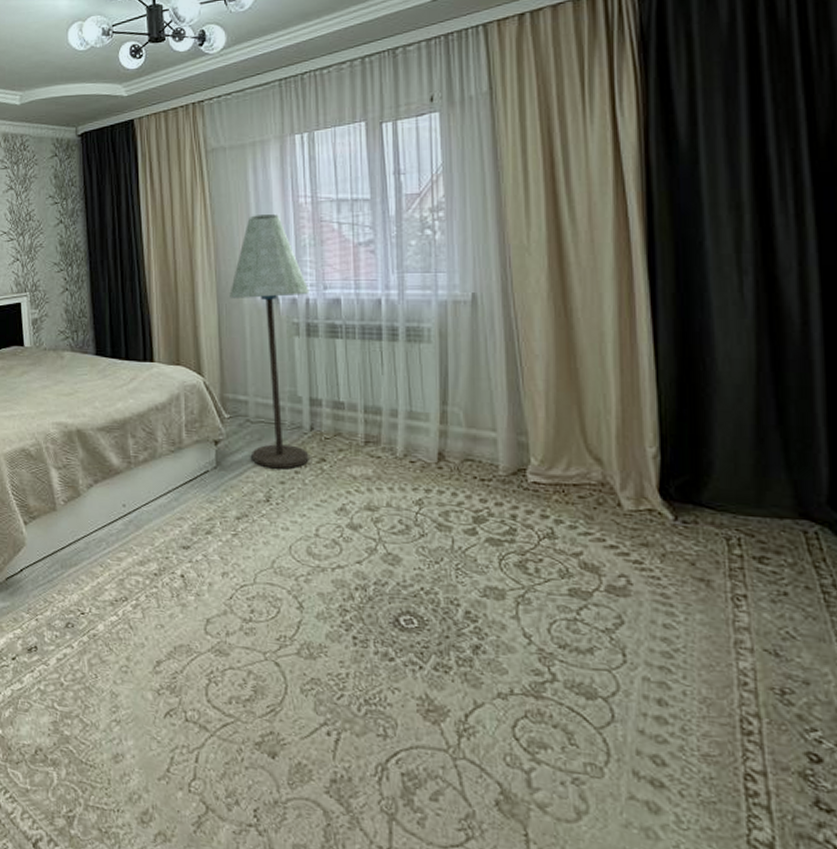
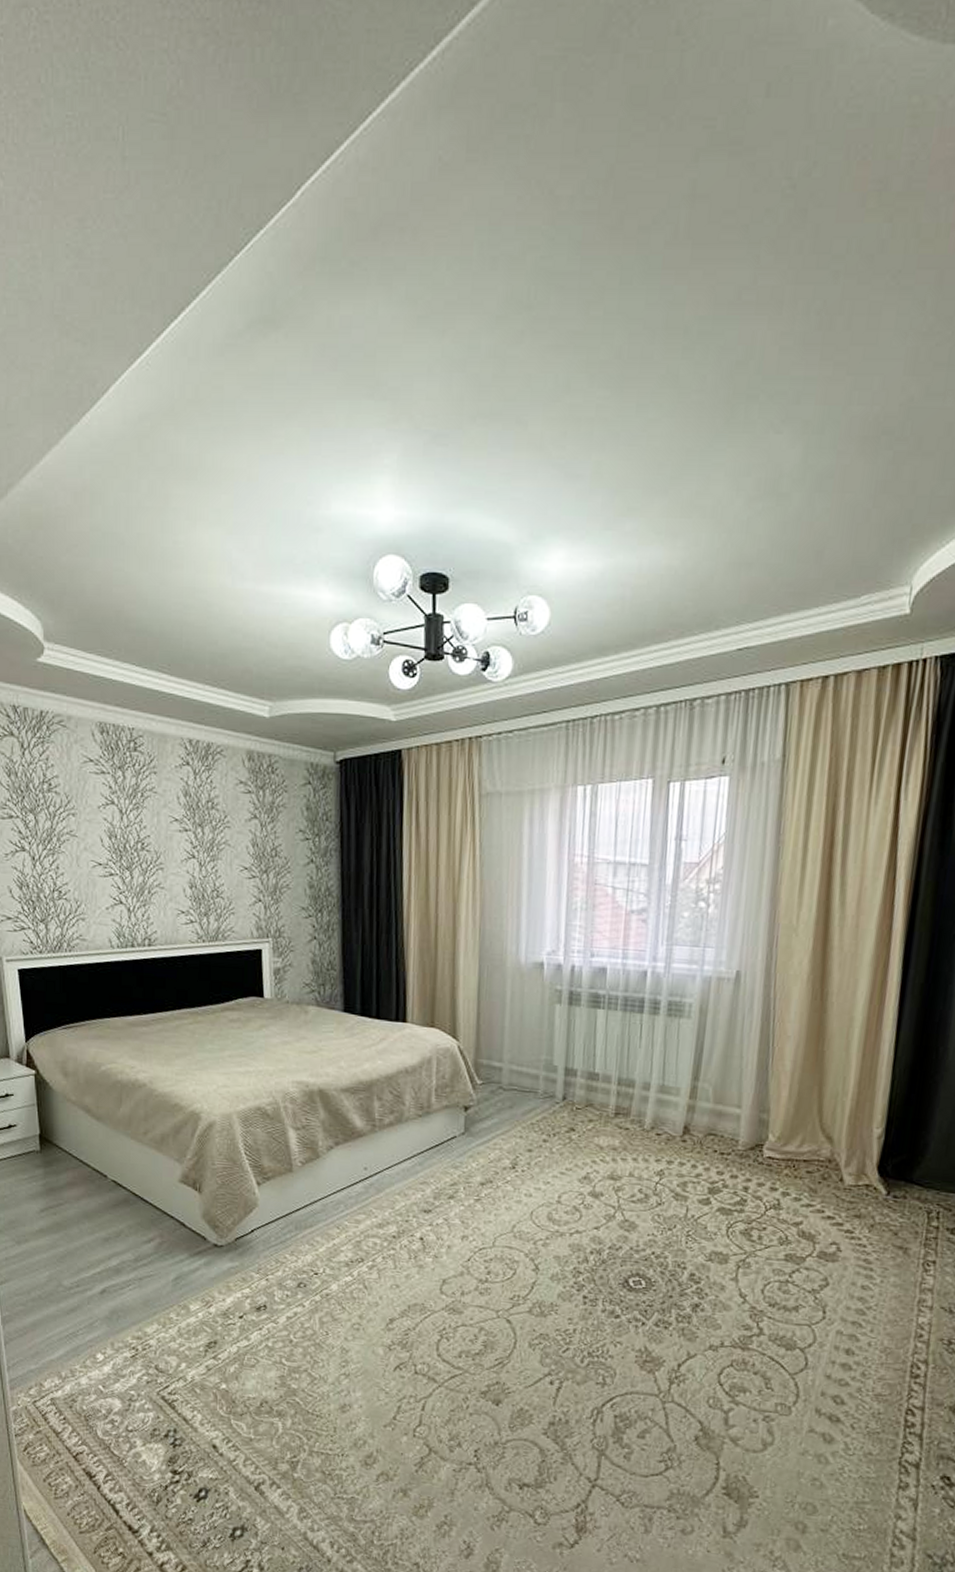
floor lamp: present [229,214,310,469] -> none [492,871,576,1137]

